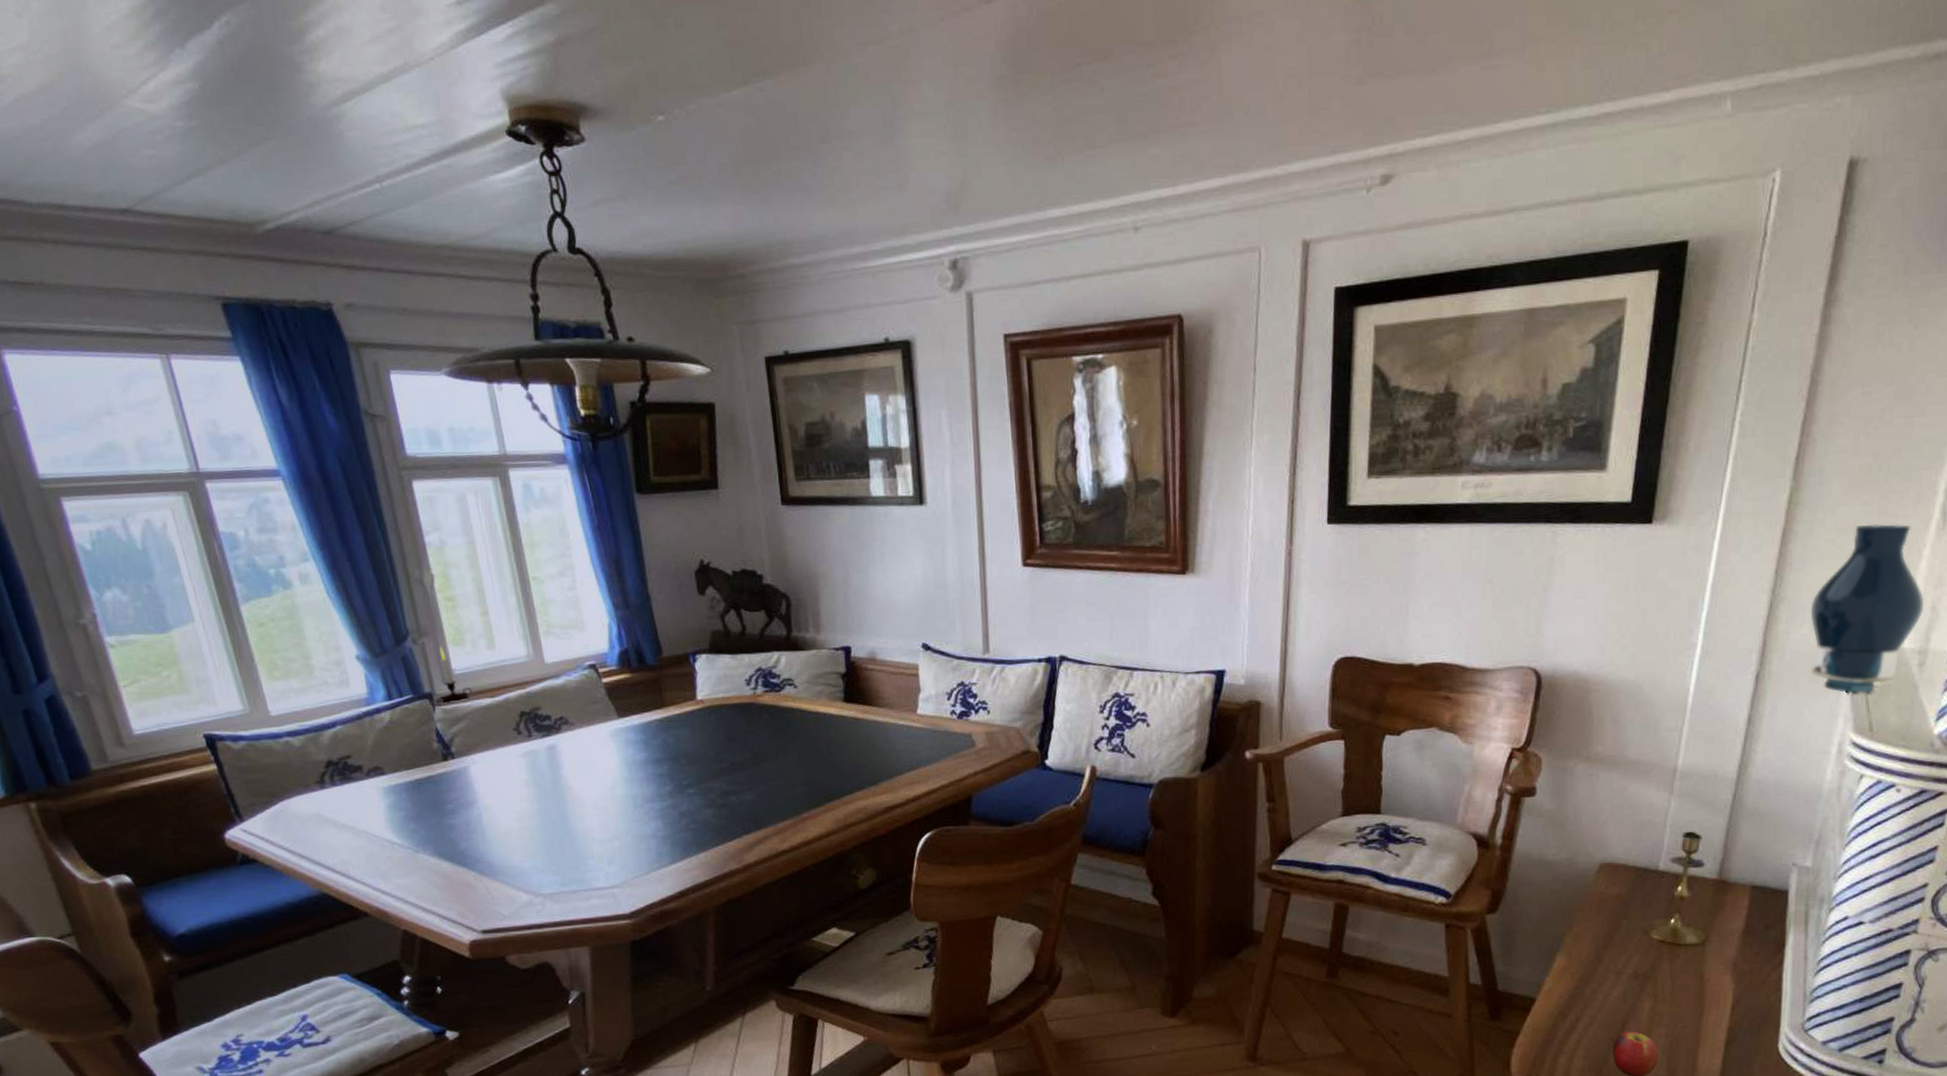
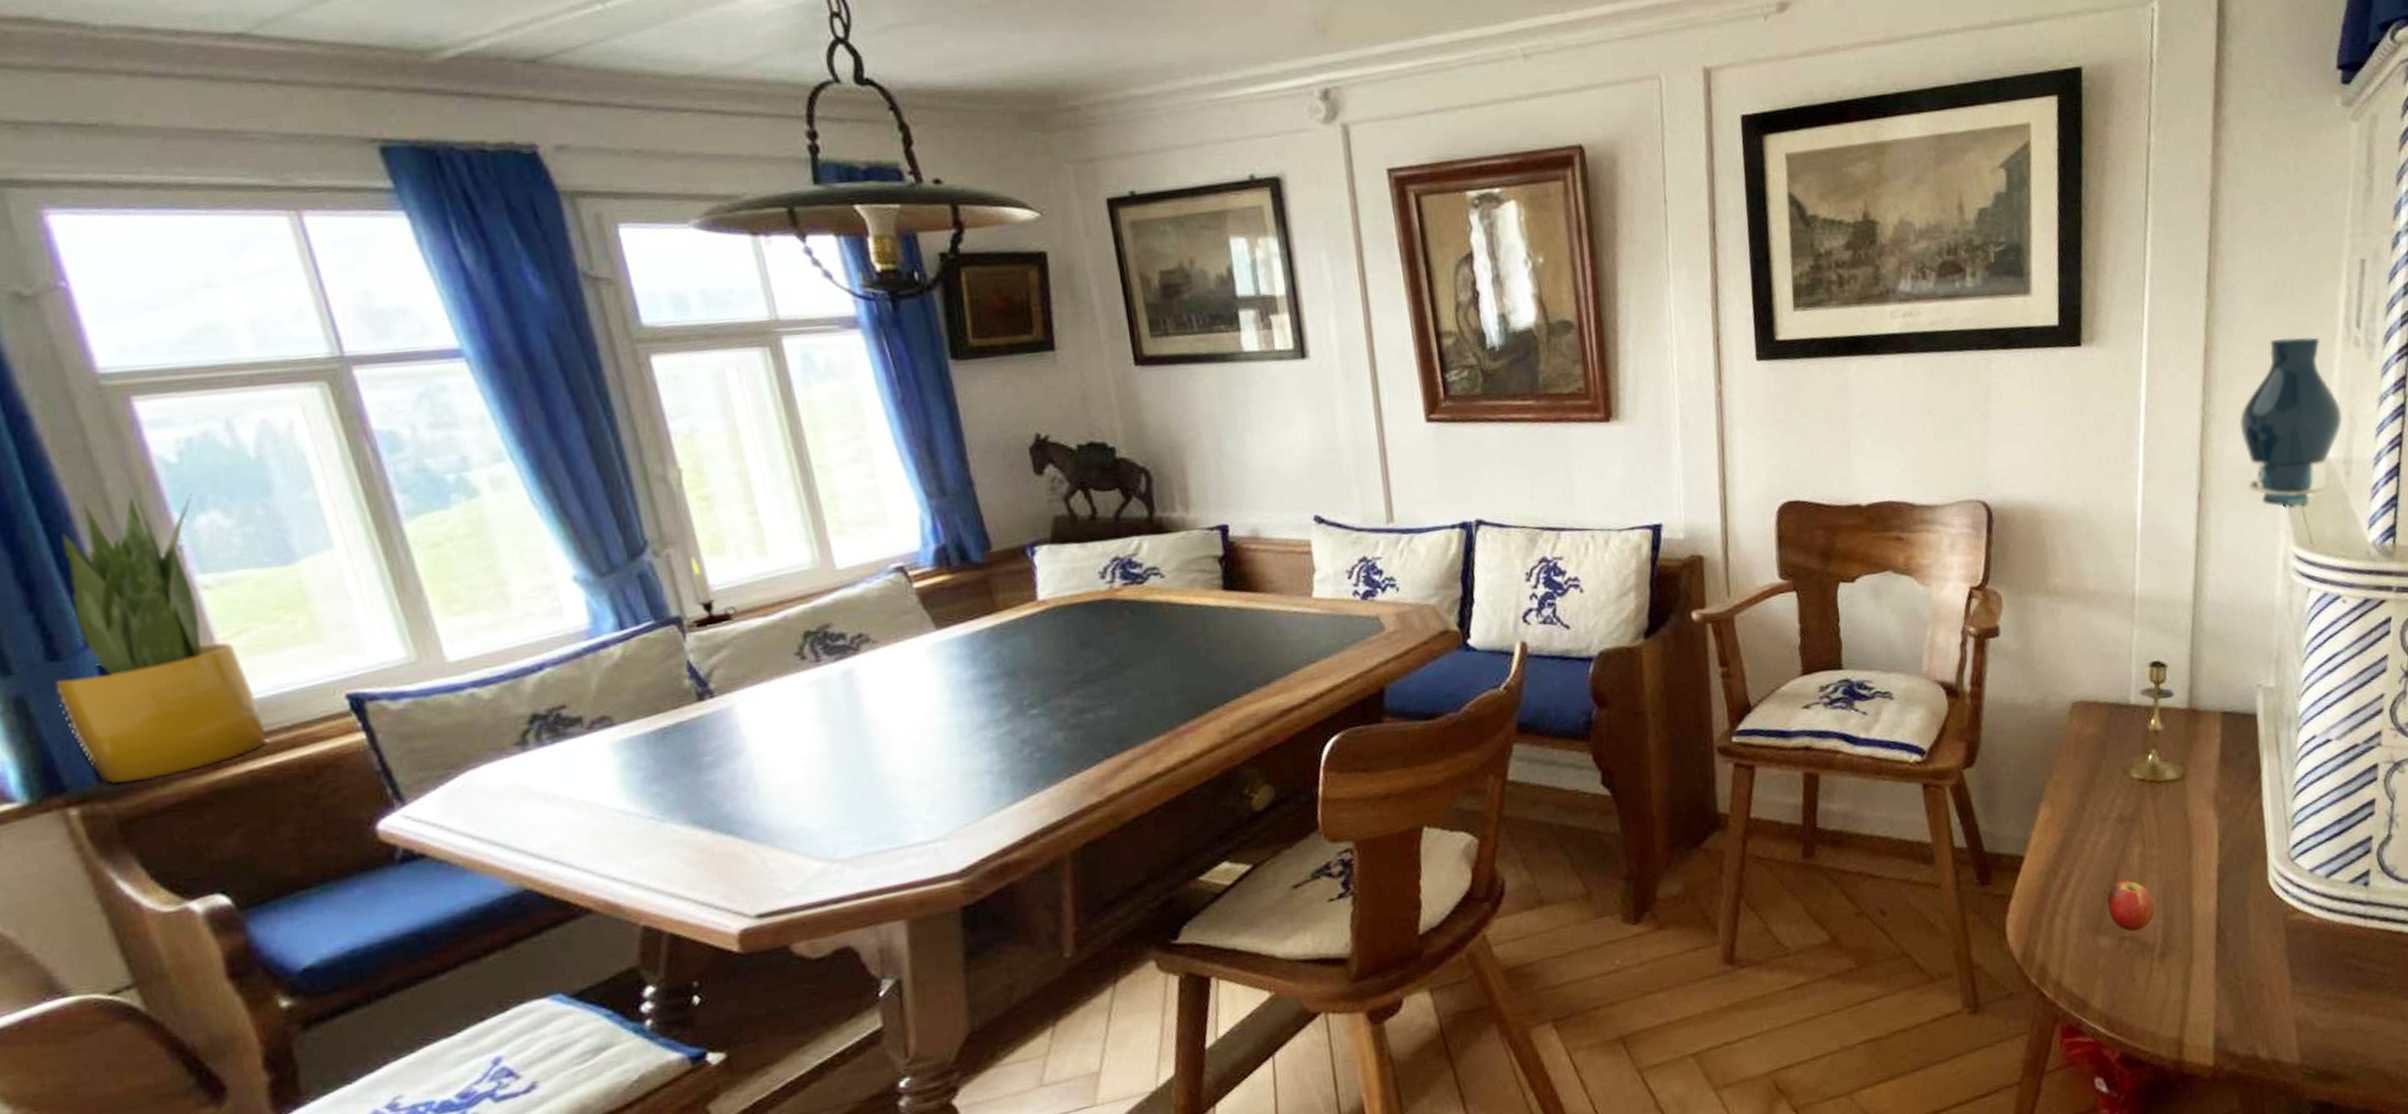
planter: none [19,568,153,788] -> present [55,488,268,784]

